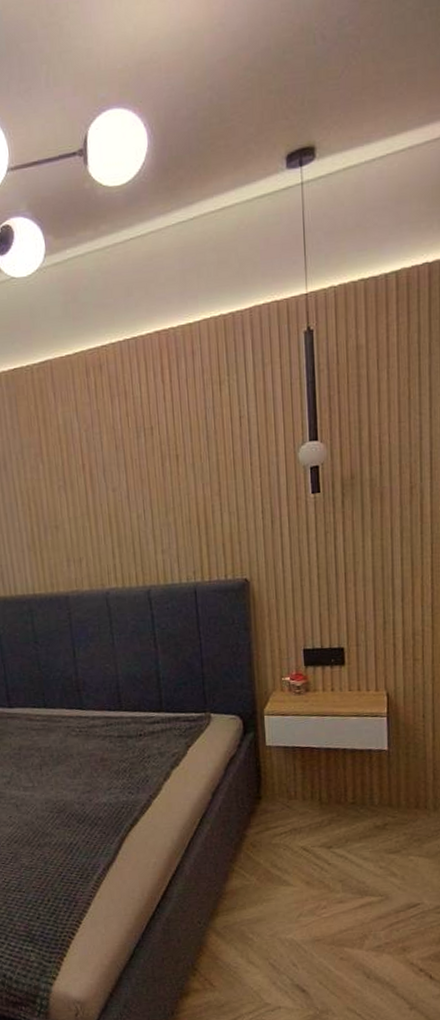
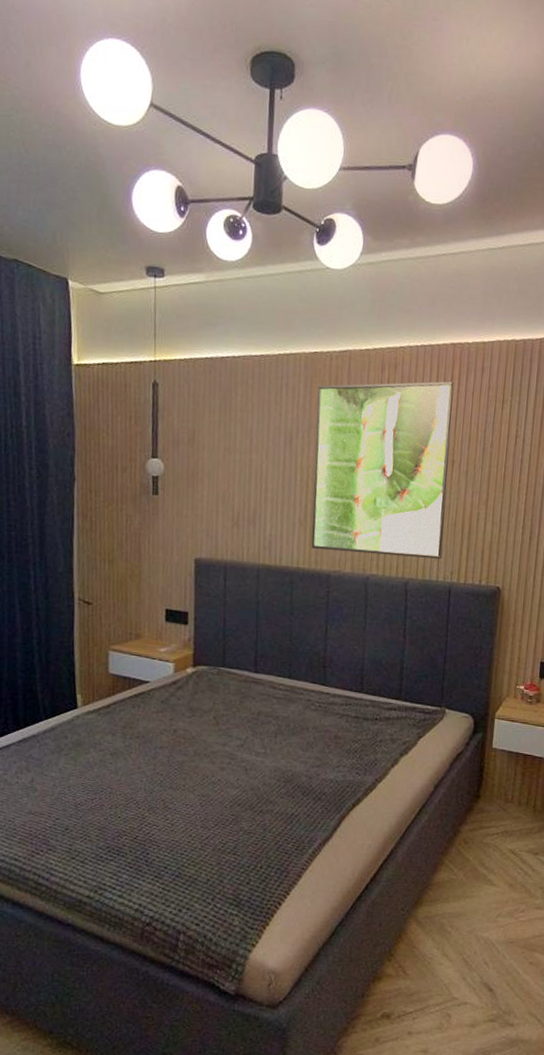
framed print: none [23,372,181,573] -> present [311,381,454,559]

